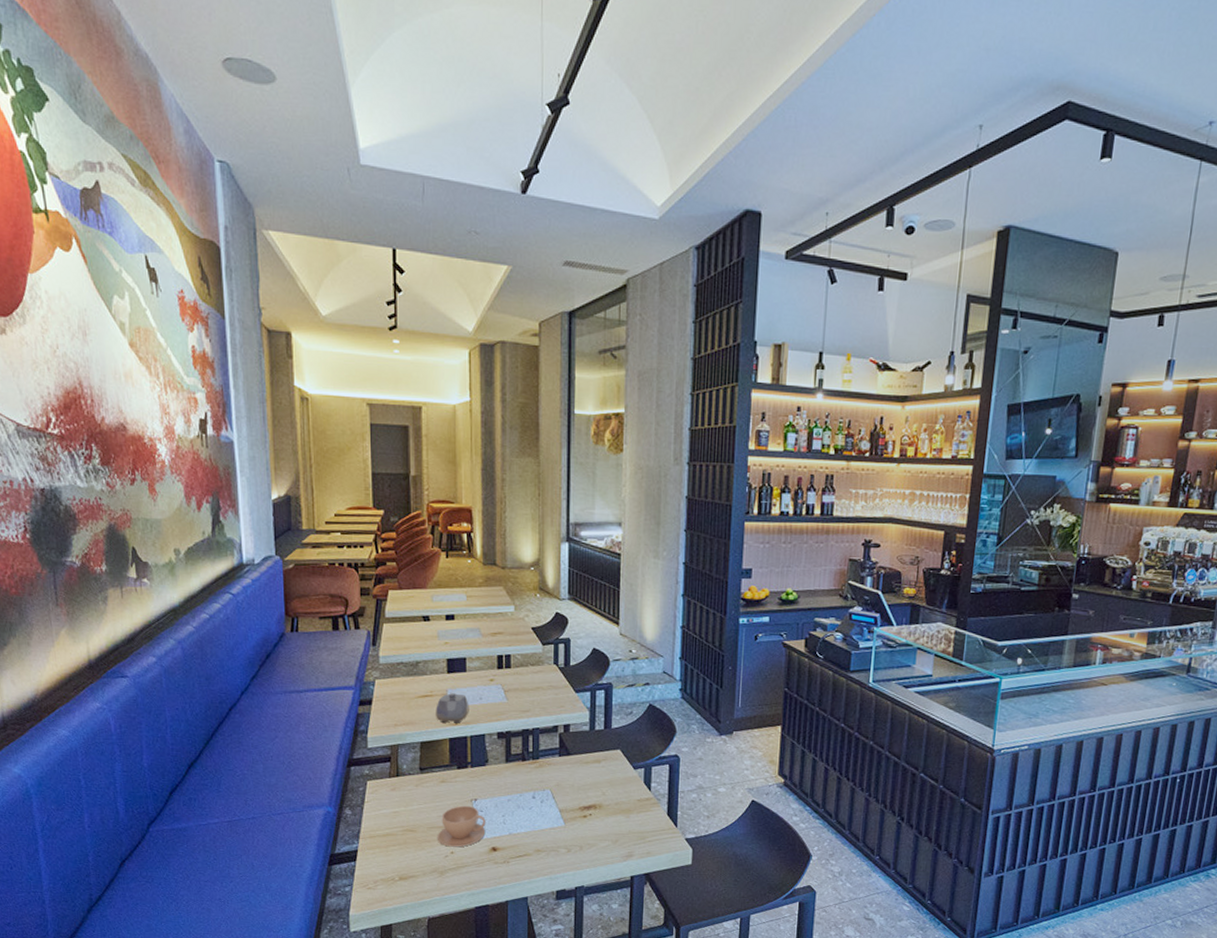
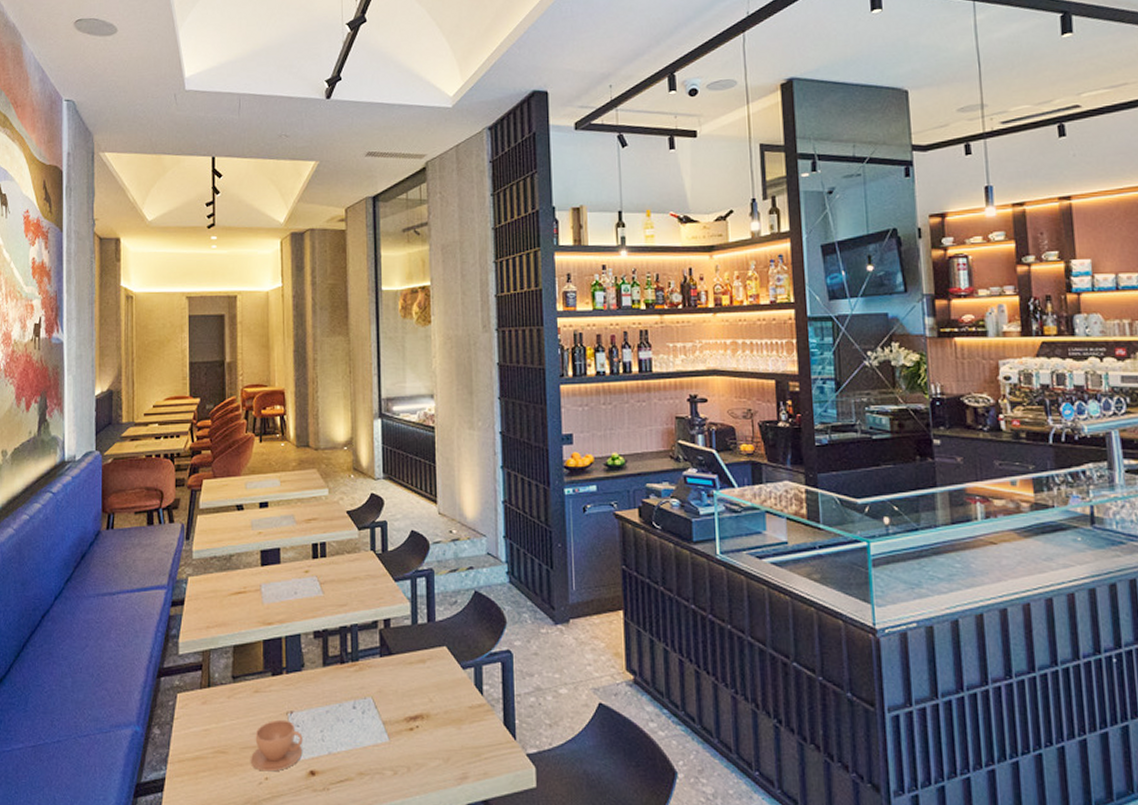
sugar bowl: present [436,693,469,723] -> none [249,588,284,622]

